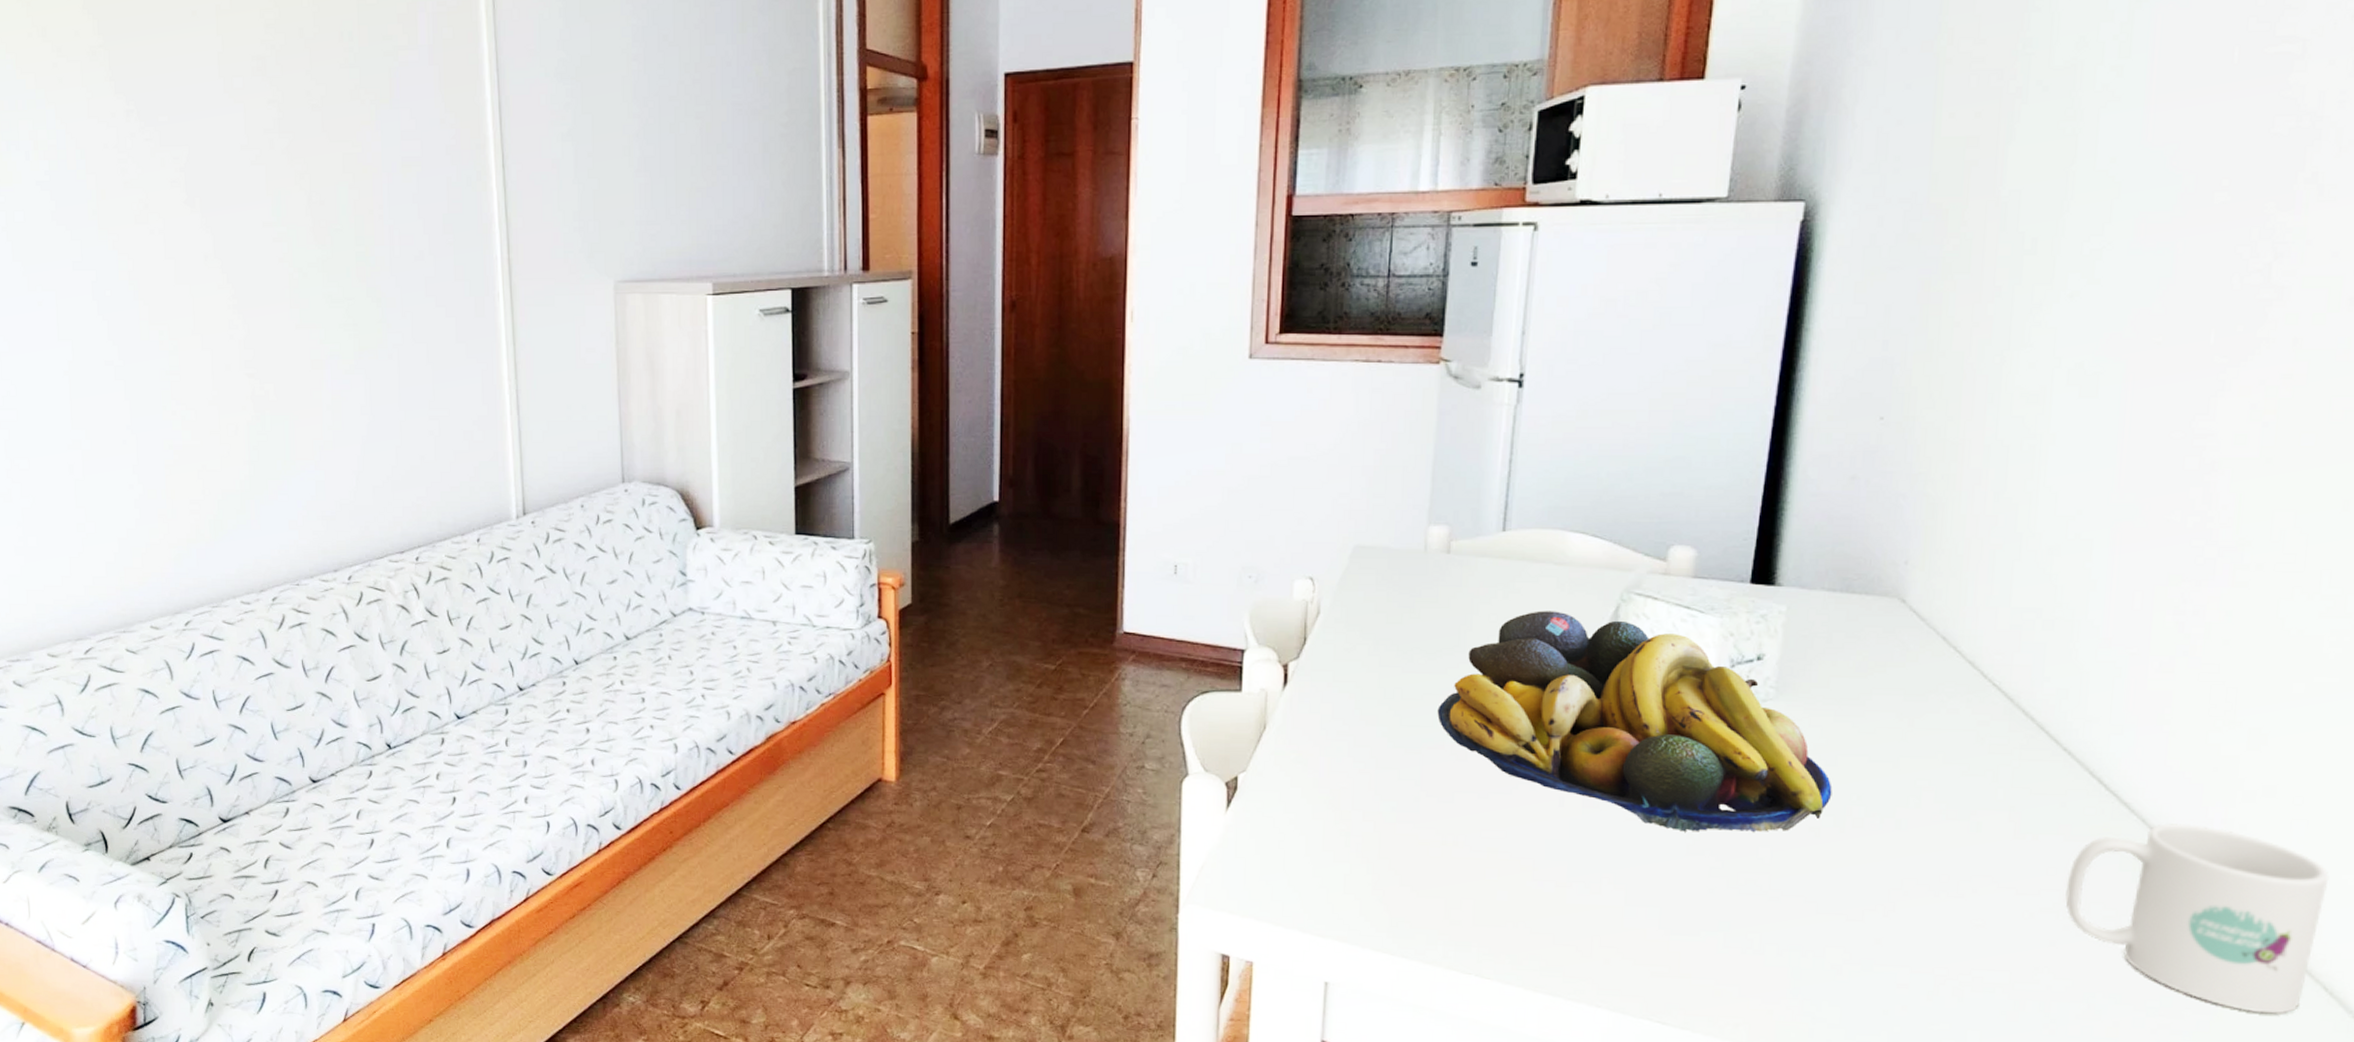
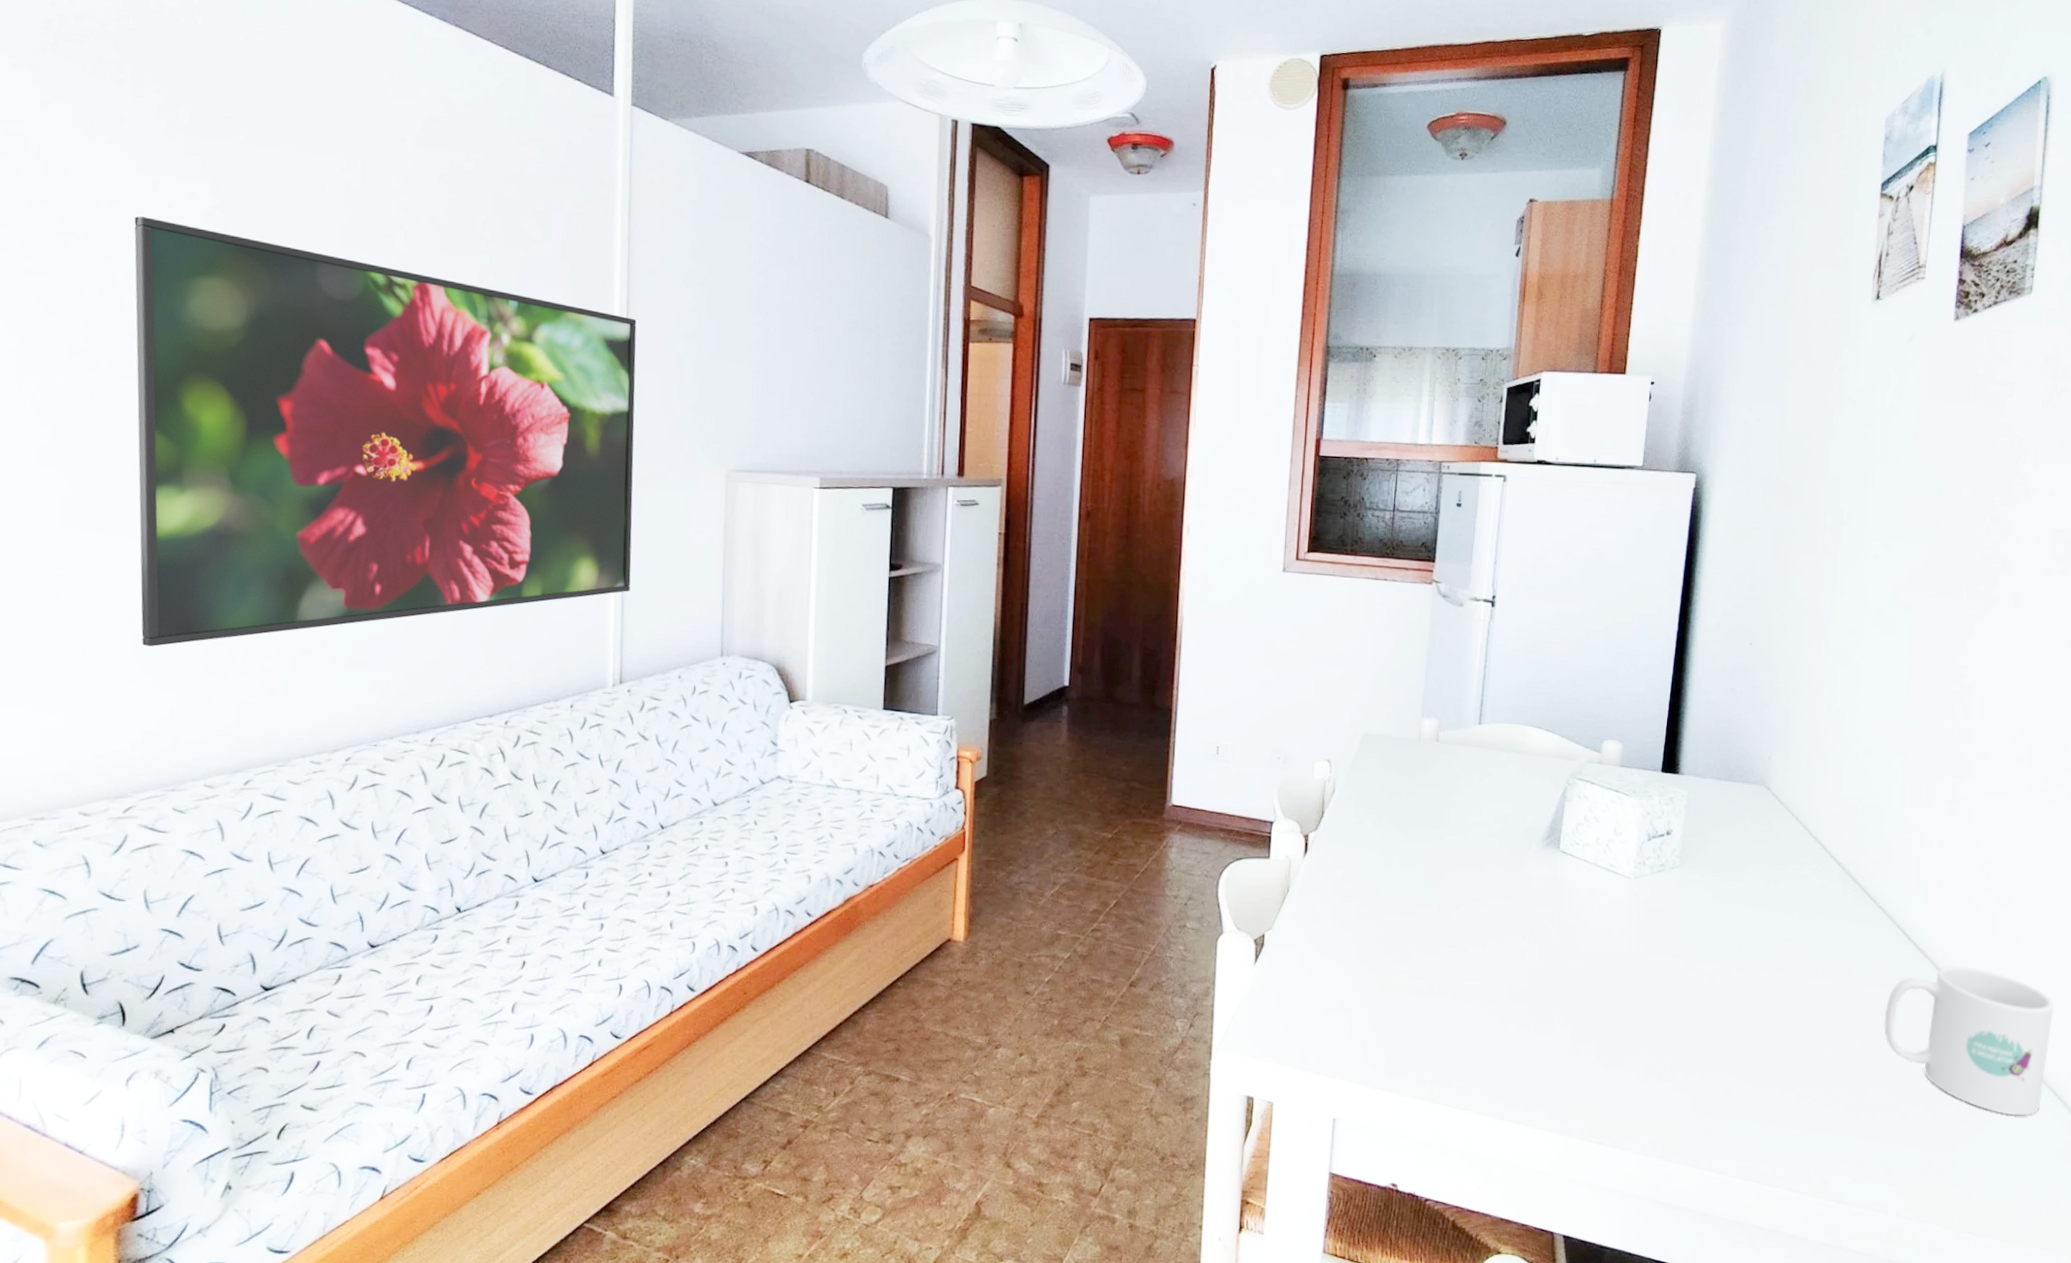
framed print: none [29,63,526,494] -> present [134,216,637,647]
fruit bowl: present [1437,610,1832,832] -> none [1427,791,1722,978]

